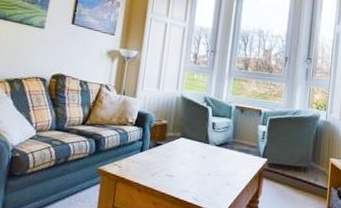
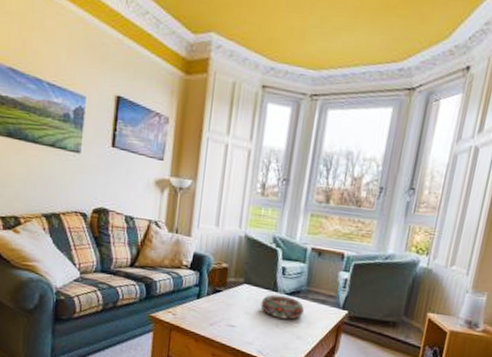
decorative bowl: none [195,146,231,168] -> present [261,294,304,320]

